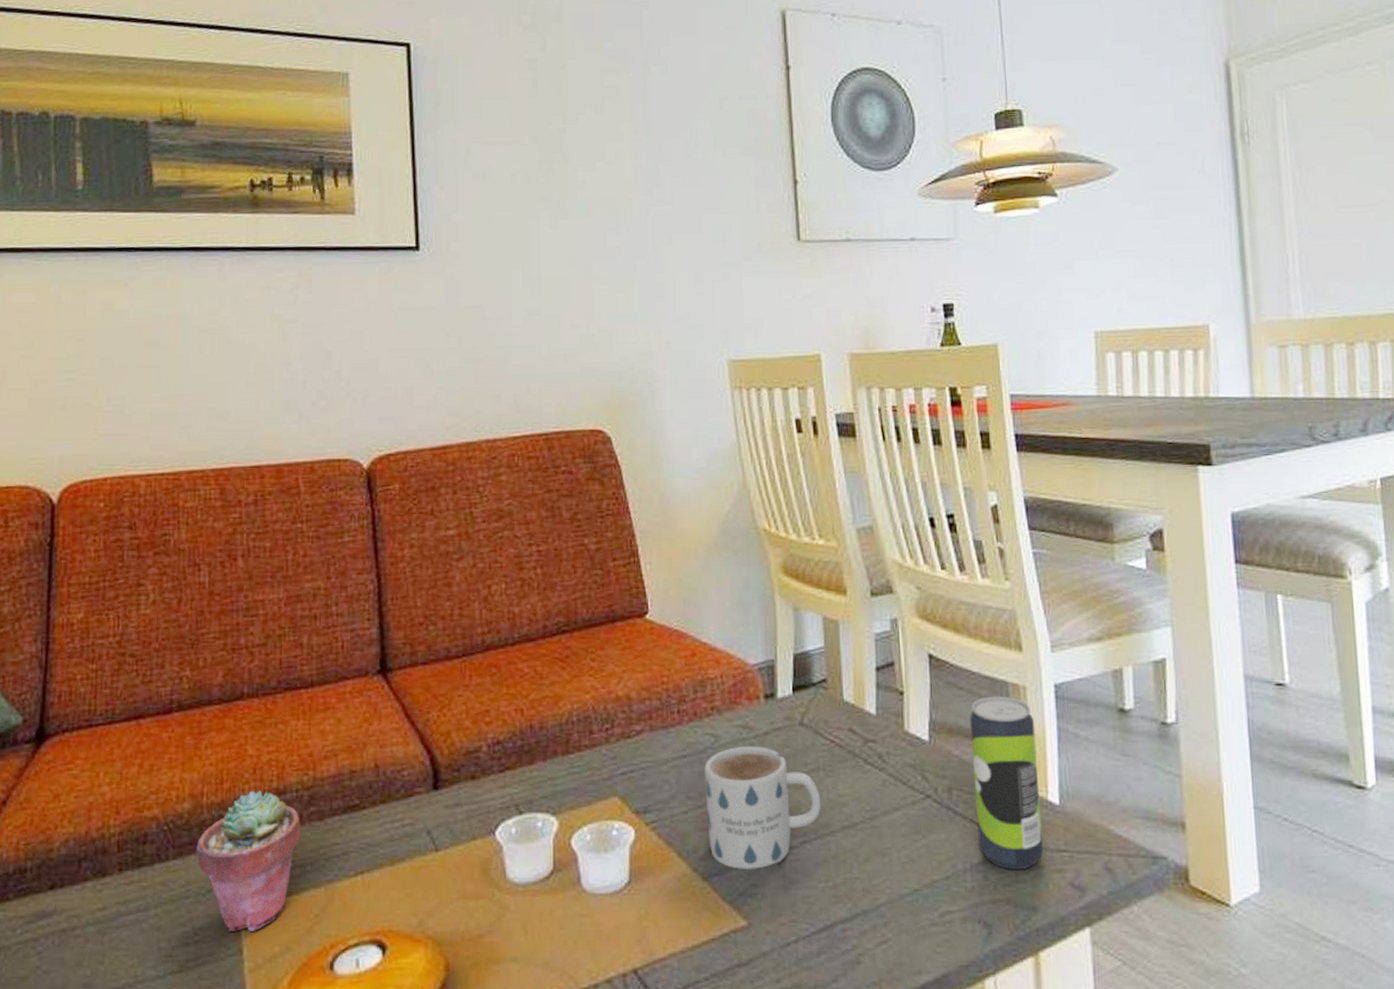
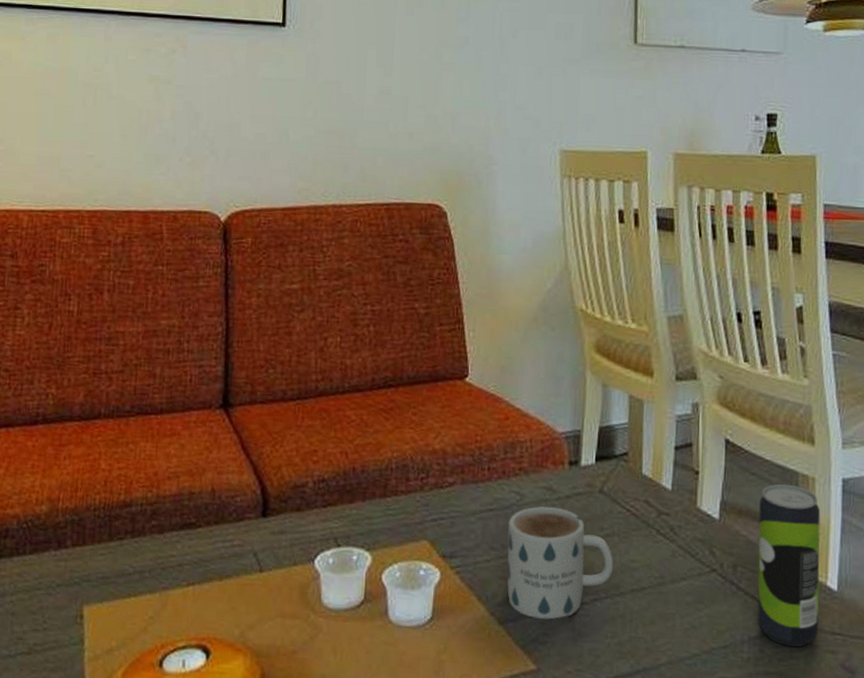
potted succulent: present [196,790,301,931] -> none [50,500,143,625]

